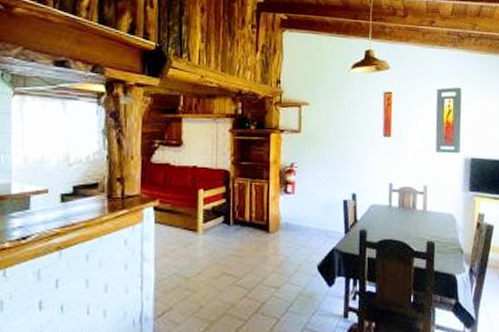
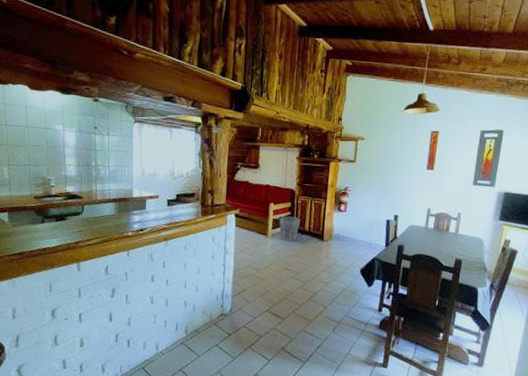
waste bin: none [212,204,239,237] -> present [279,216,301,241]

